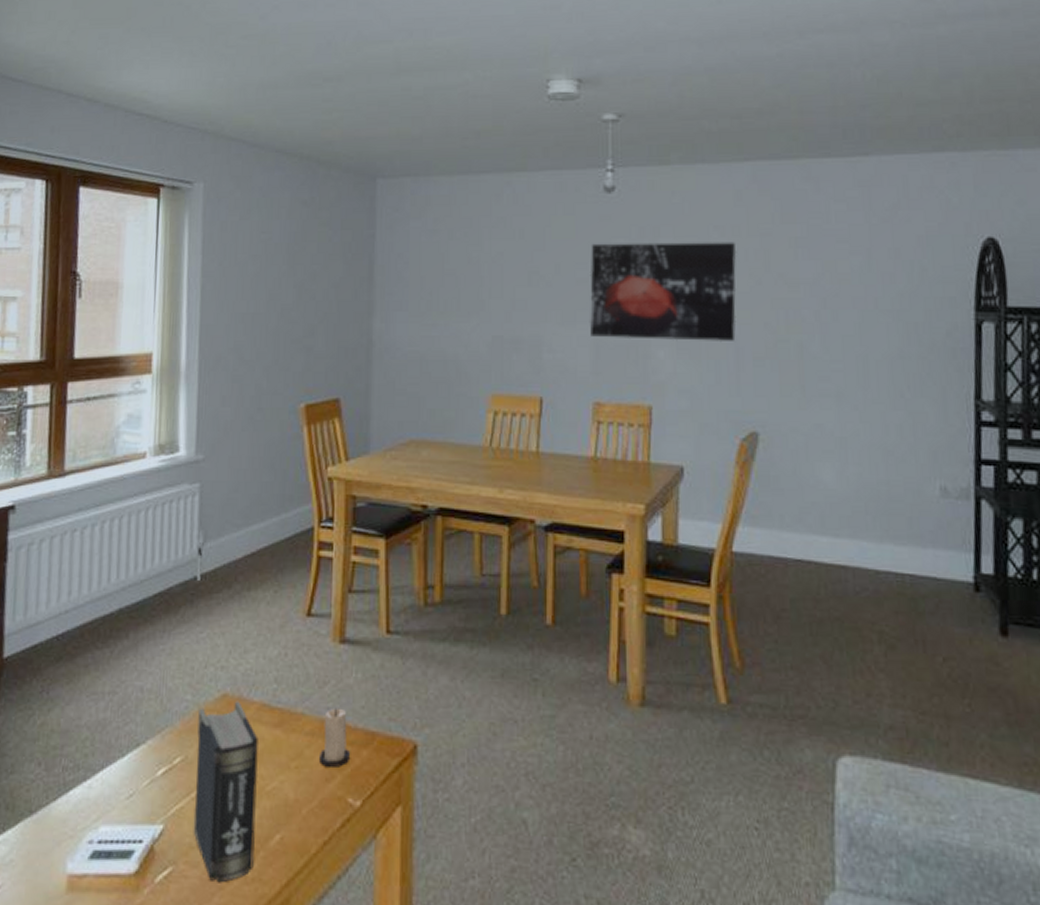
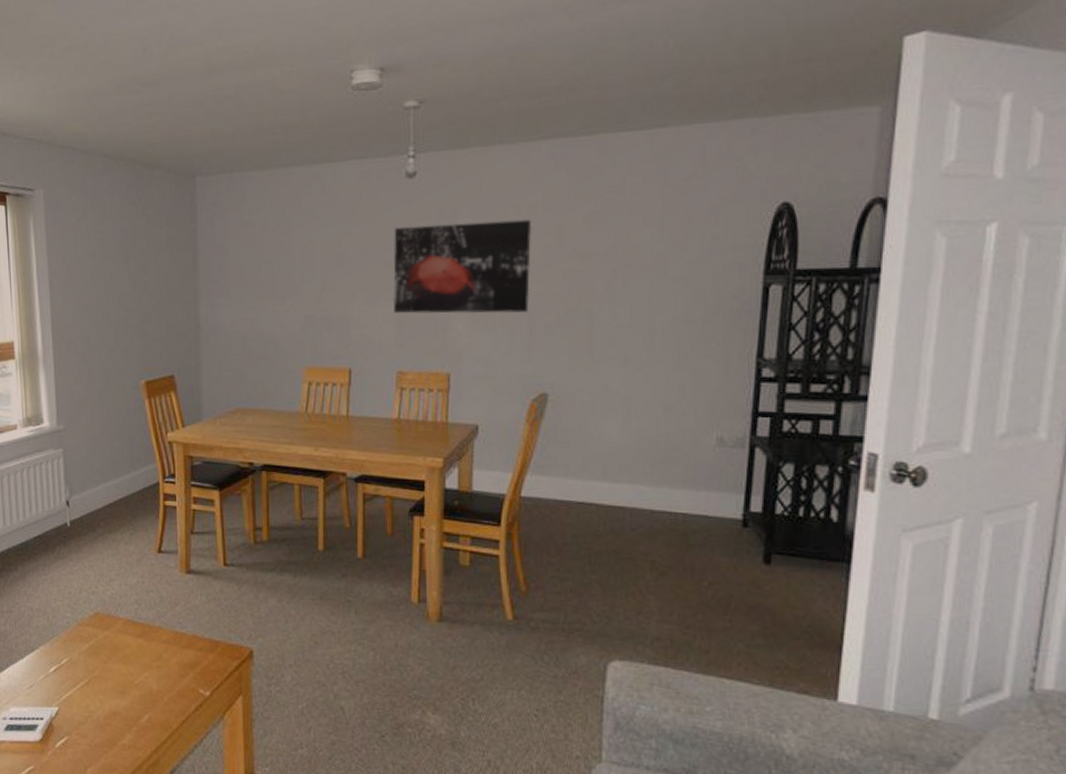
book: present [193,701,258,883] -> none [77,617,129,749]
candle: present [318,708,350,767] -> none [174,623,199,667]

